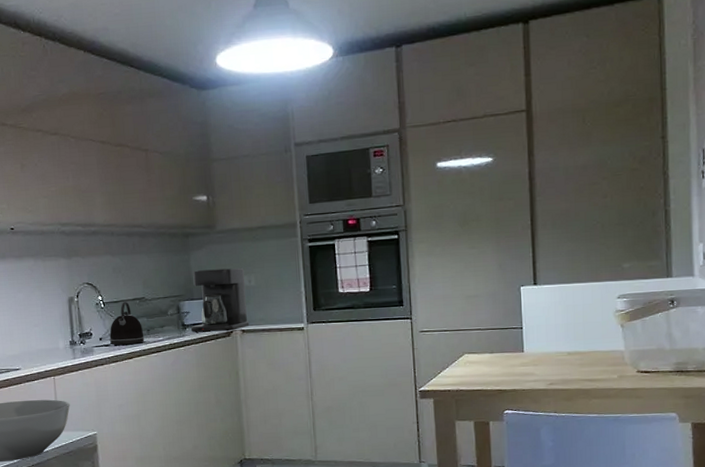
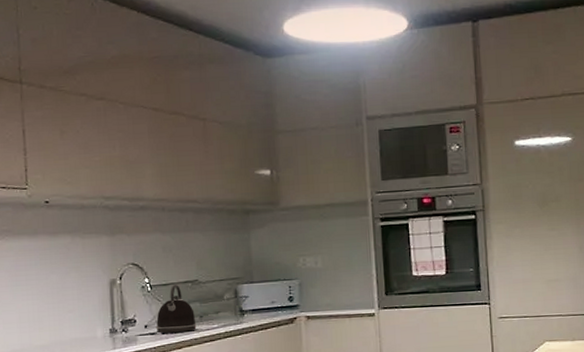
coffee maker: present [190,267,250,333] -> none [249,248,315,319]

